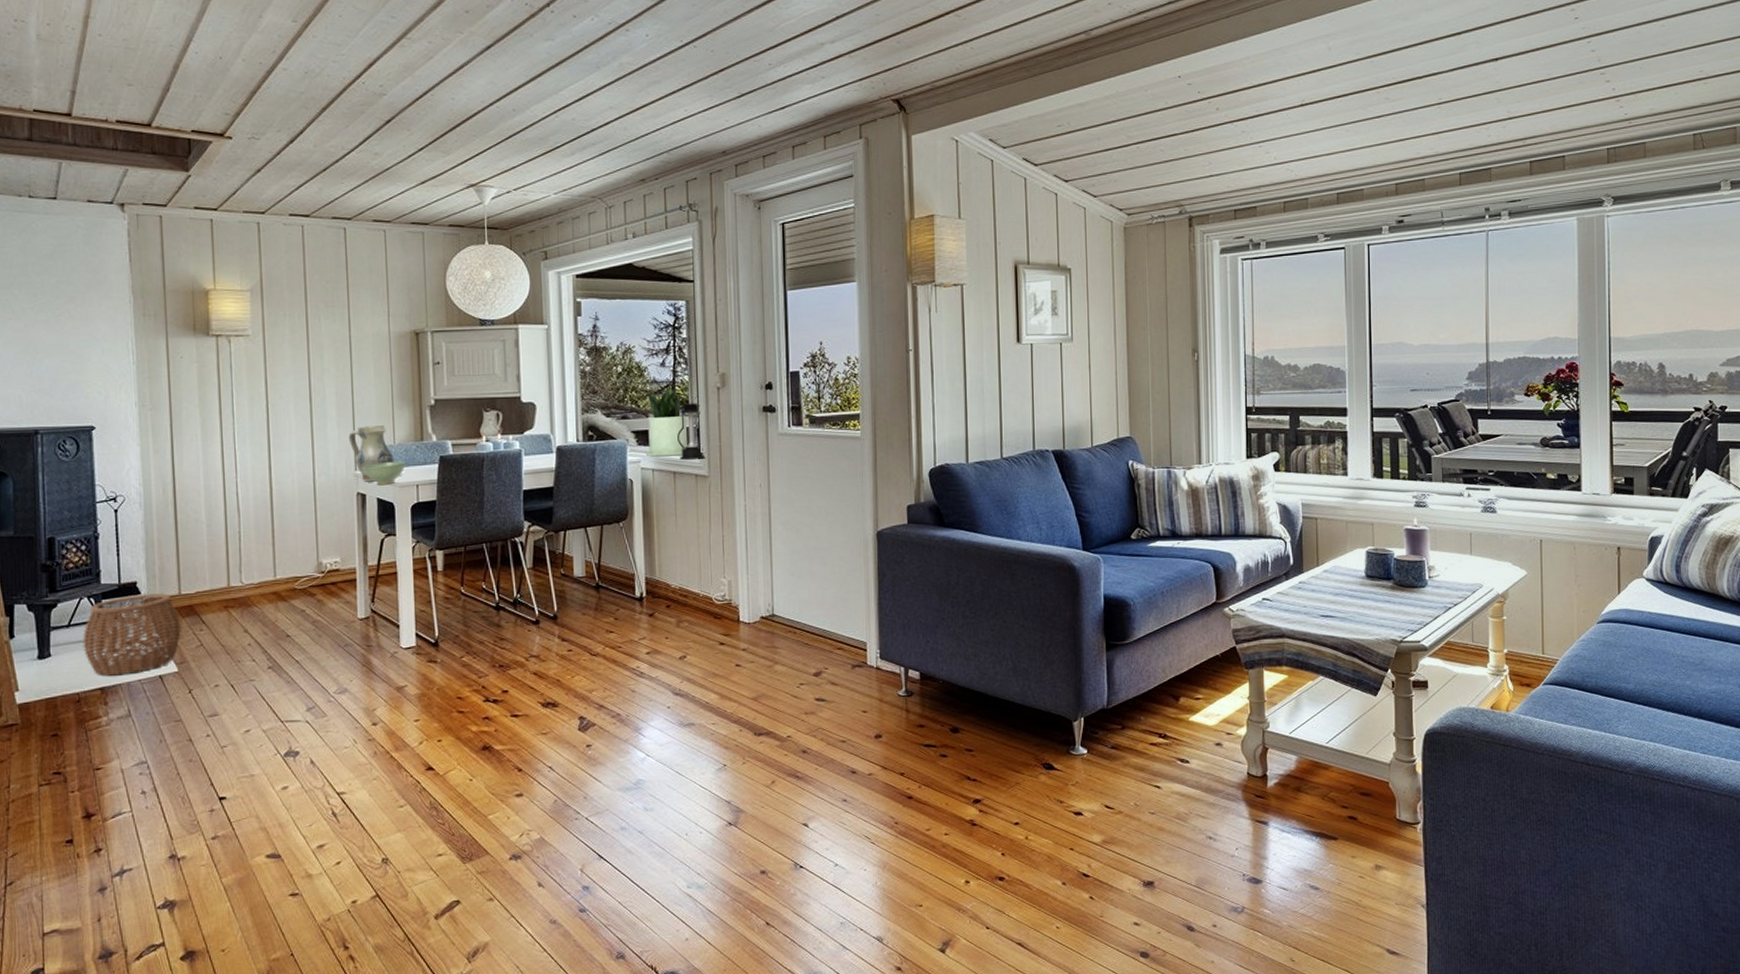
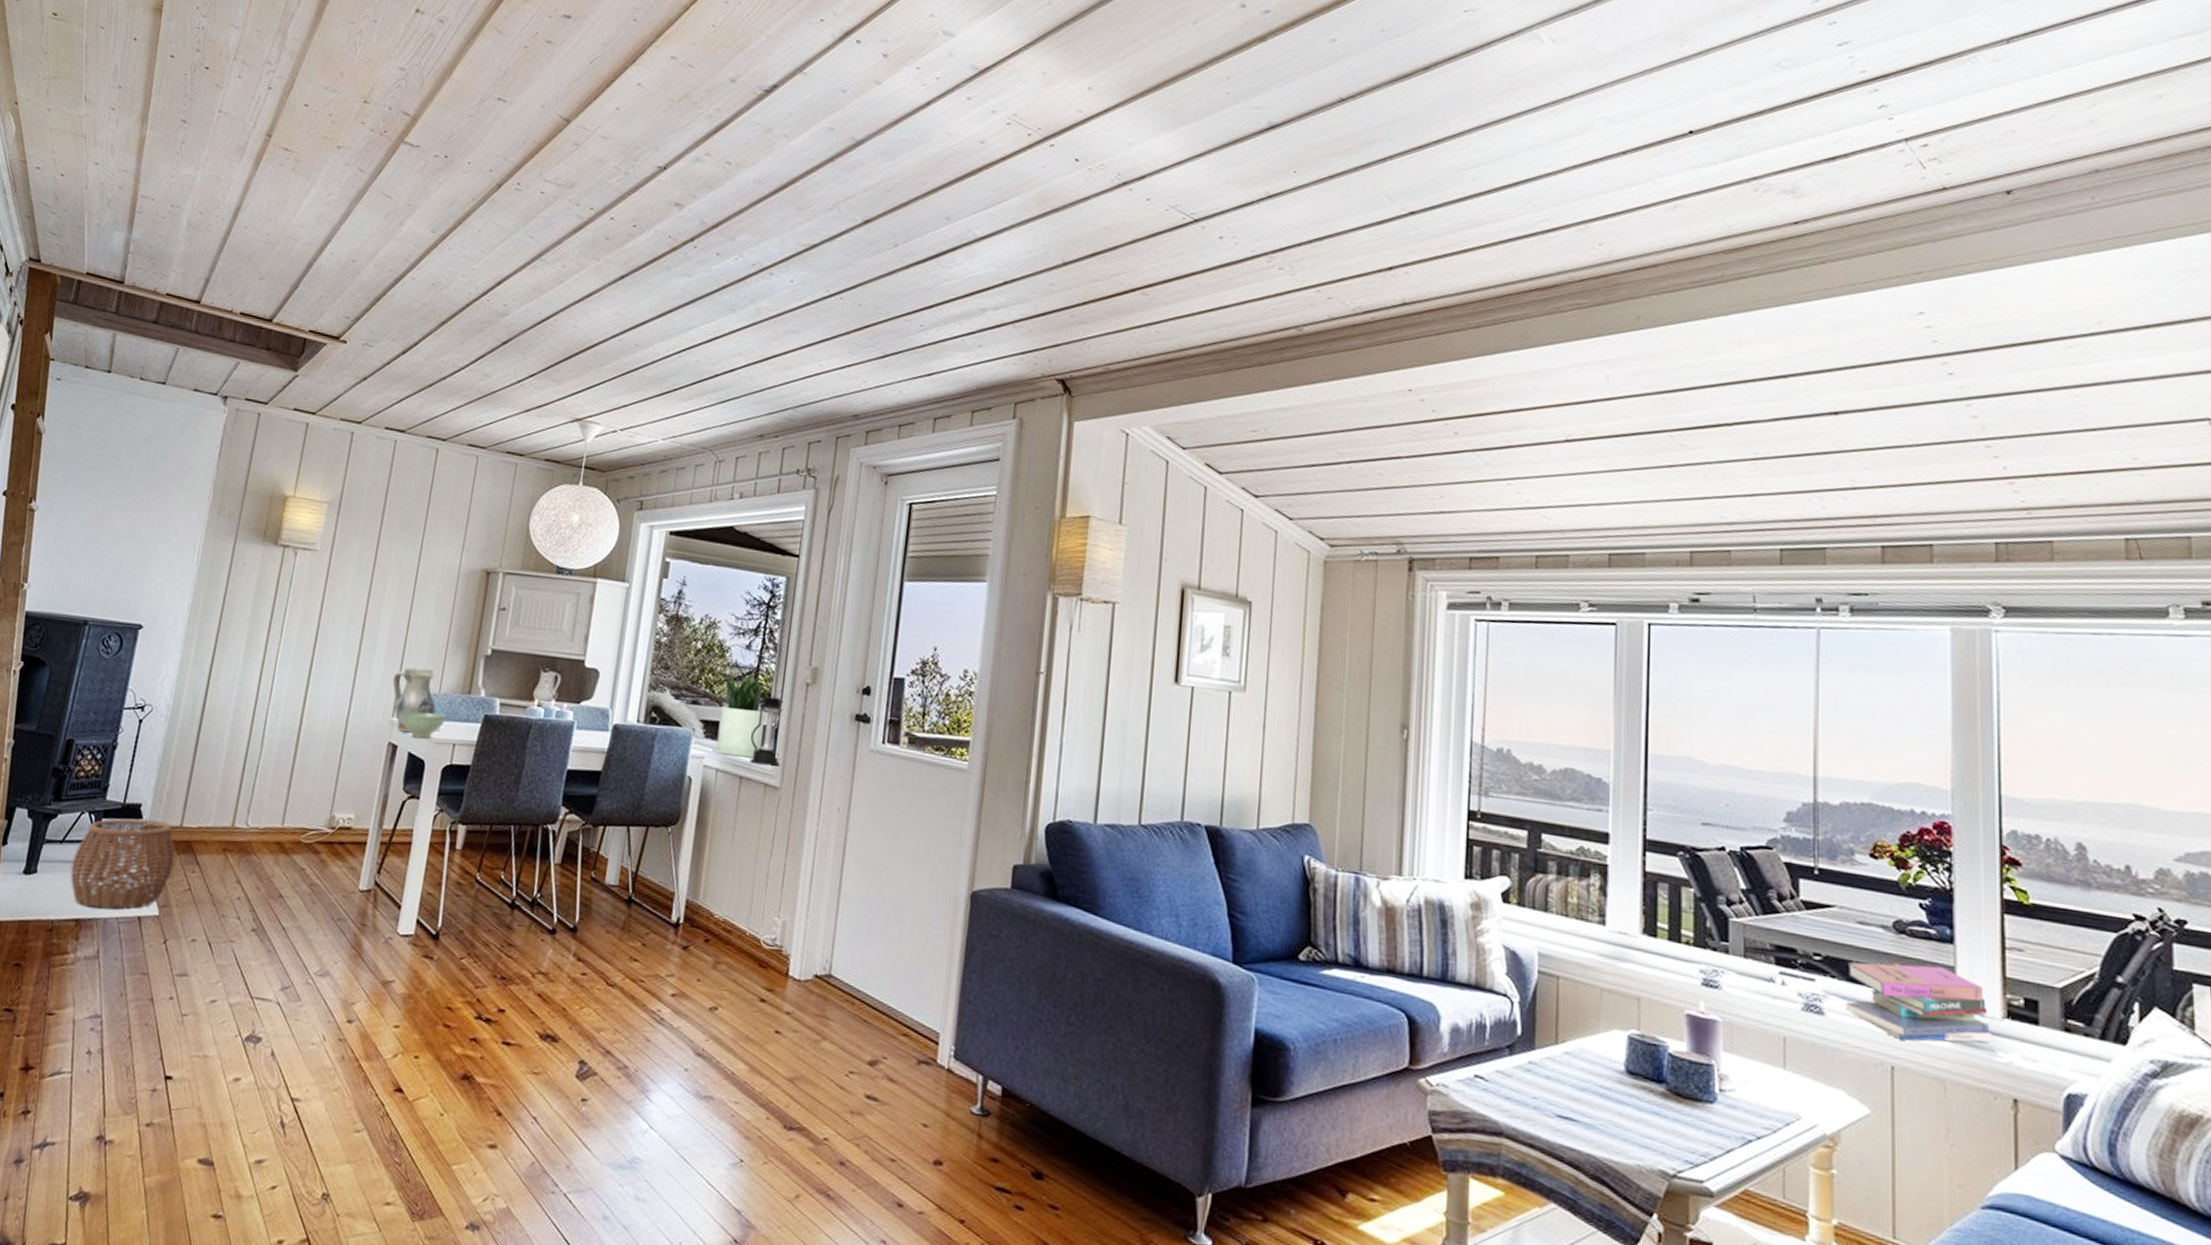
books: none [1510,465,1605,520] -> present [1845,962,1993,1043]

